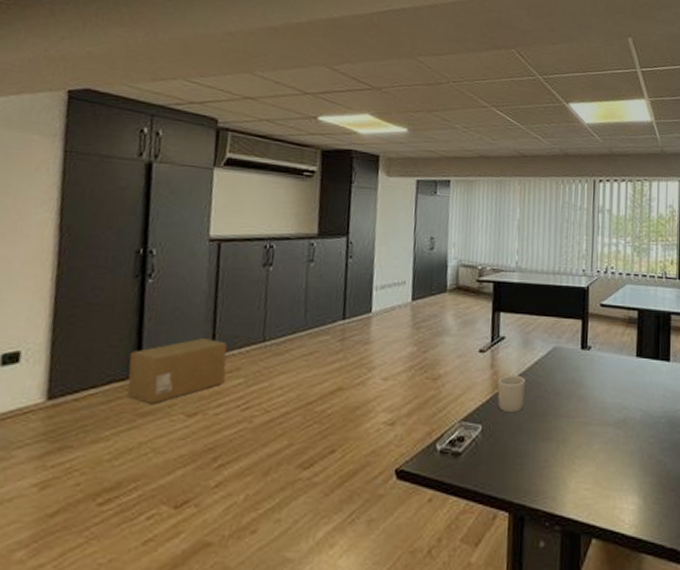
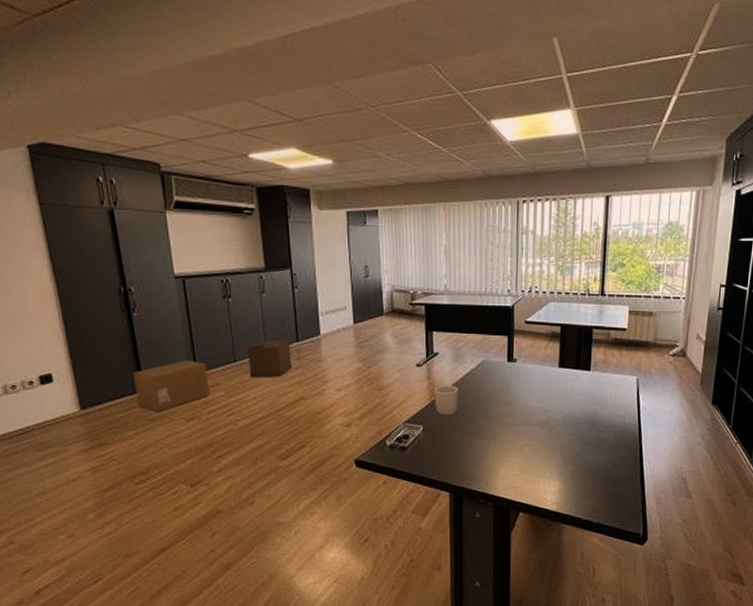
cardboard box: none [279,316,335,363] -> present [247,339,293,378]

